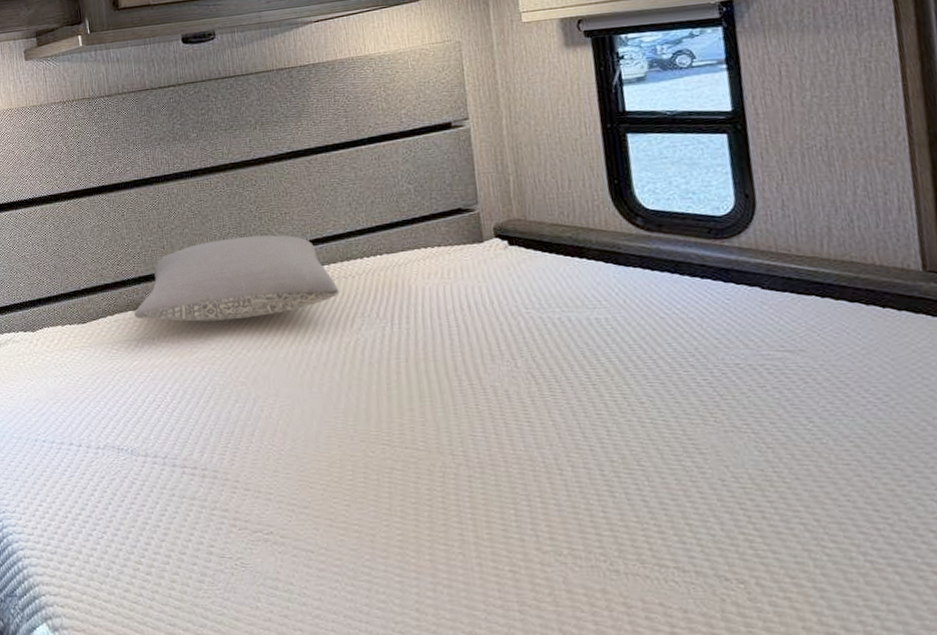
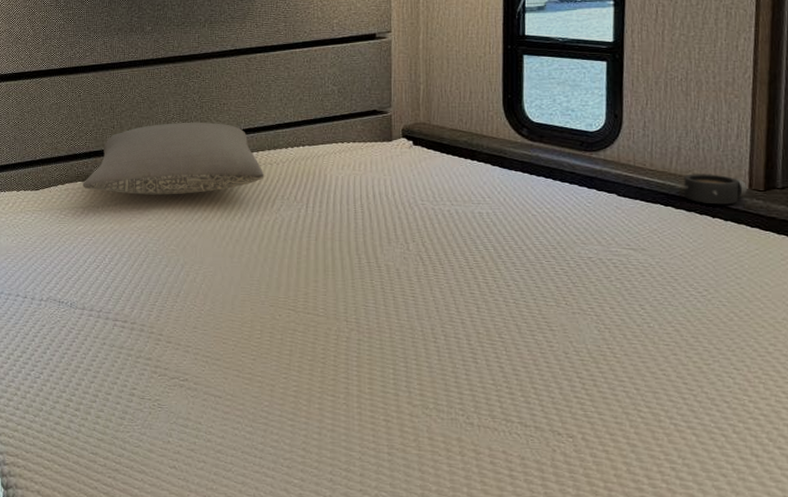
alarm clock: none [832,256,921,292] -> present [676,174,747,205]

